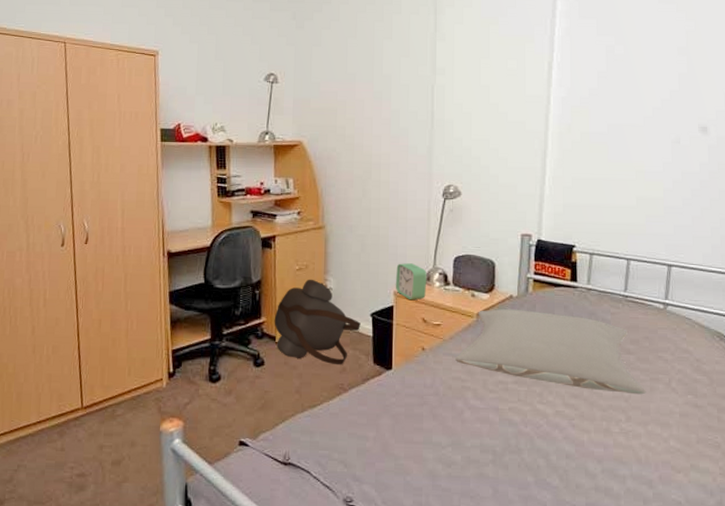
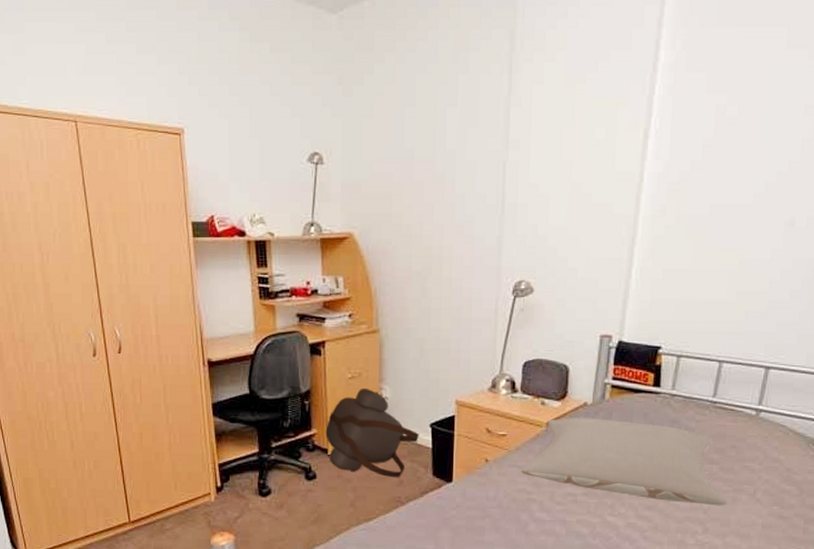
alarm clock: present [395,263,427,301] -> none [457,369,493,410]

